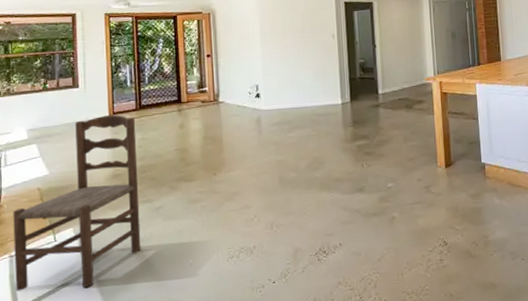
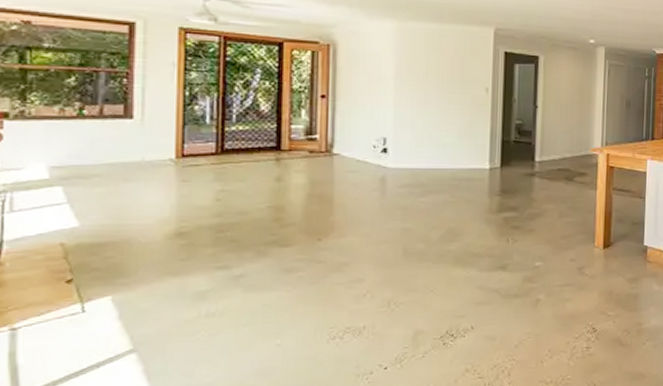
dining chair: present [13,114,141,291] -> none [17,157,214,374]

